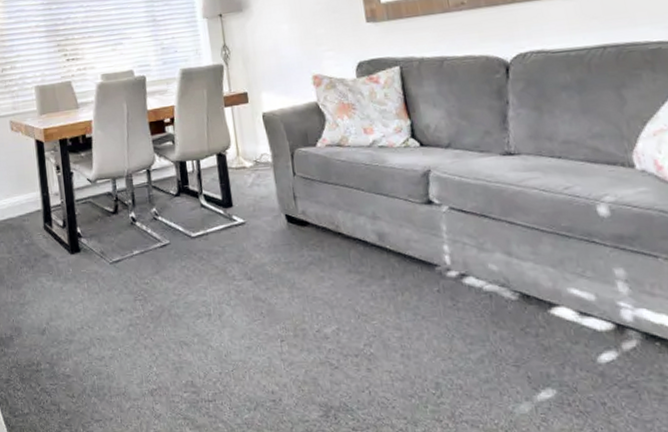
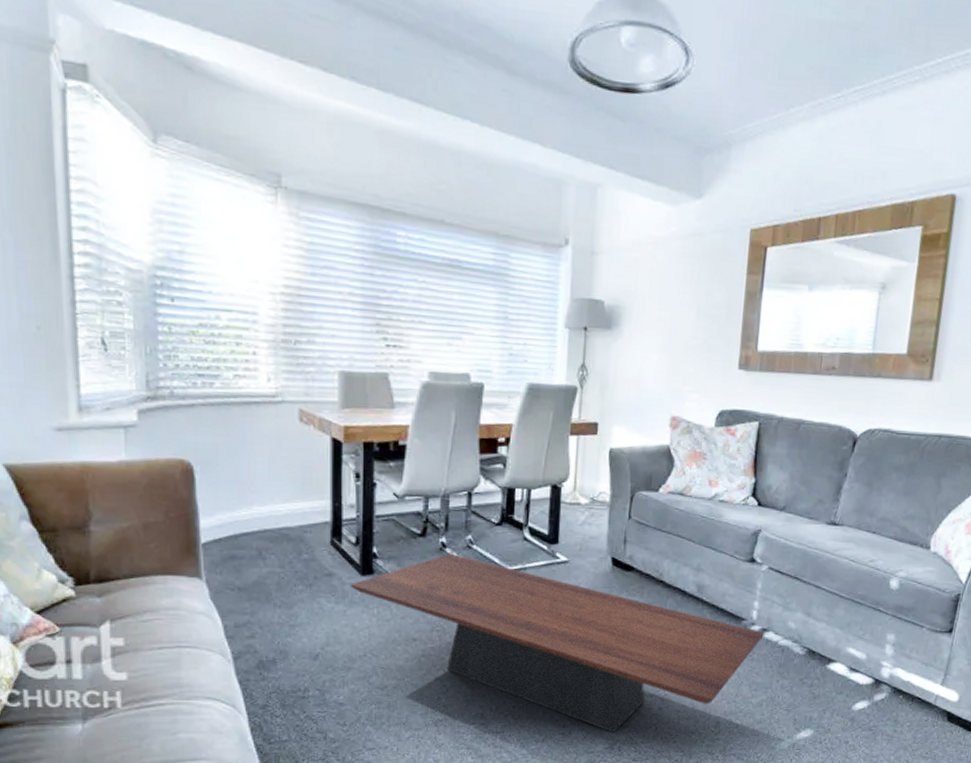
coffee table: none [63,226,464,399] -> present [350,553,764,733]

